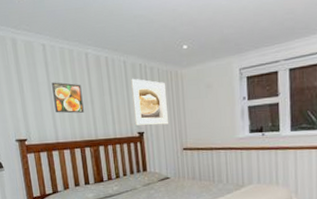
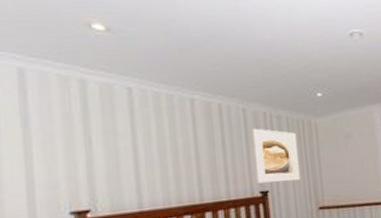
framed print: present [52,82,84,114] -> none [138,133,185,173]

